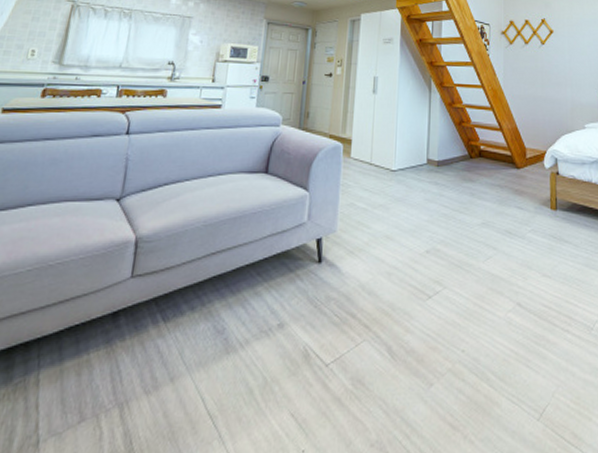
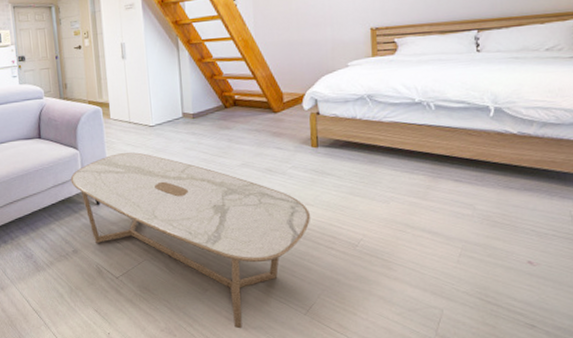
coffee table: none [292,199,548,442] -> present [70,152,311,329]

